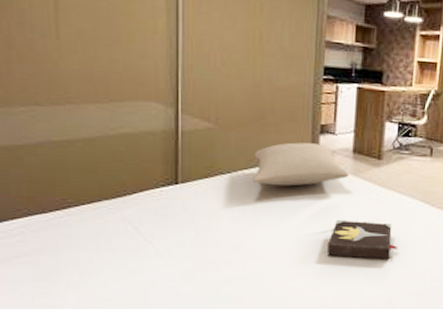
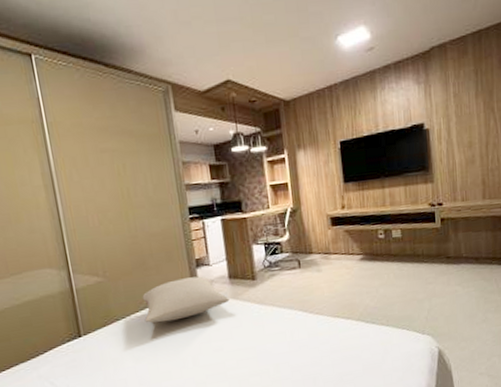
hardback book: present [326,219,398,260] -> none [222,336,287,377]

